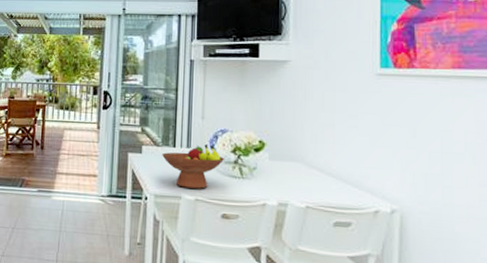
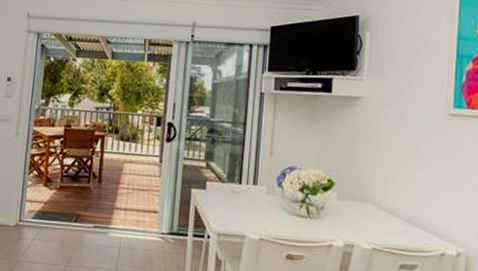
fruit bowl: present [162,144,225,189] -> none [227,182,292,228]

